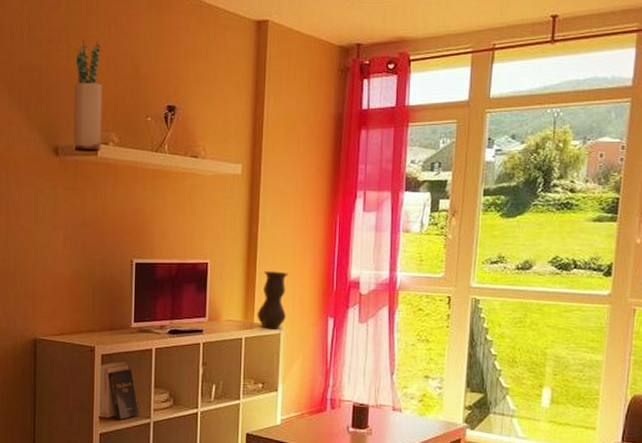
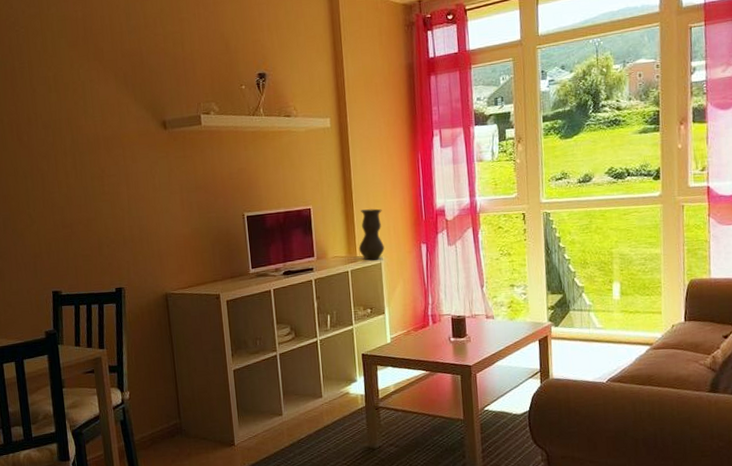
vase: present [73,39,103,152] -> none [172,22,204,124]
books: present [97,361,139,421] -> none [225,304,266,357]

